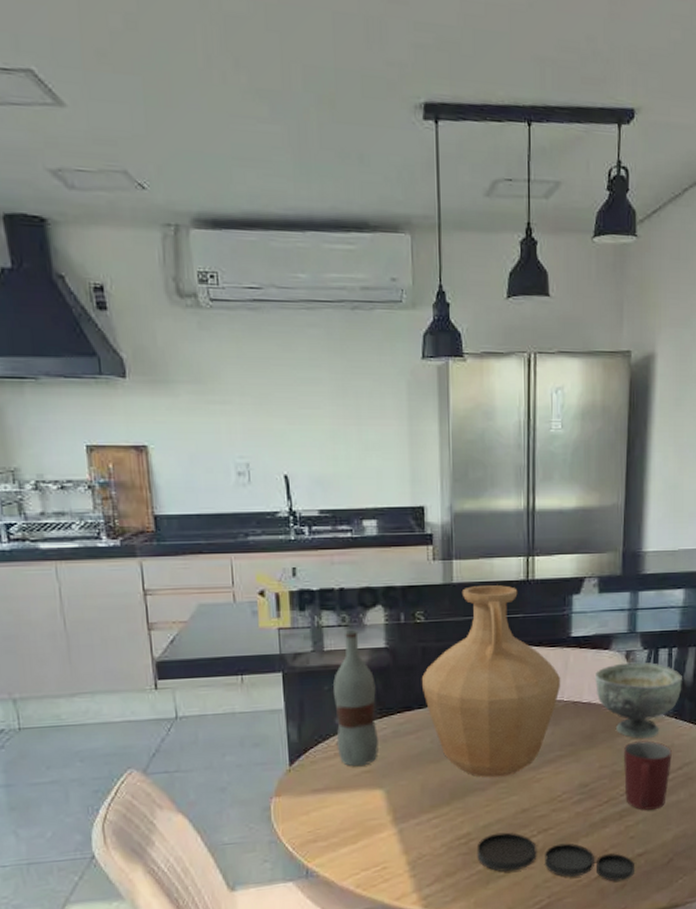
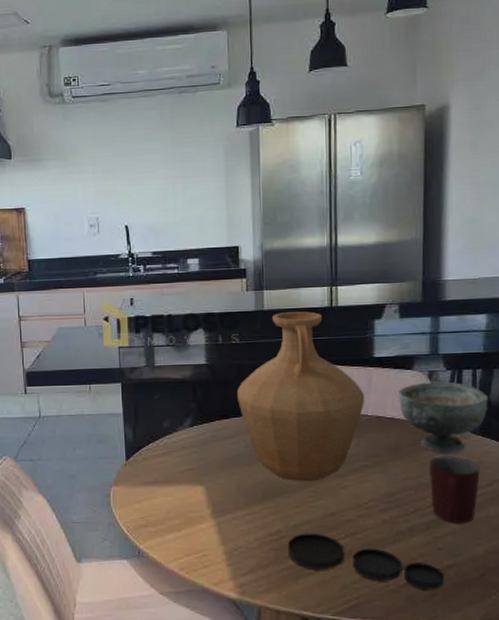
bottle: present [332,629,378,767] -> none [161,348,200,465]

